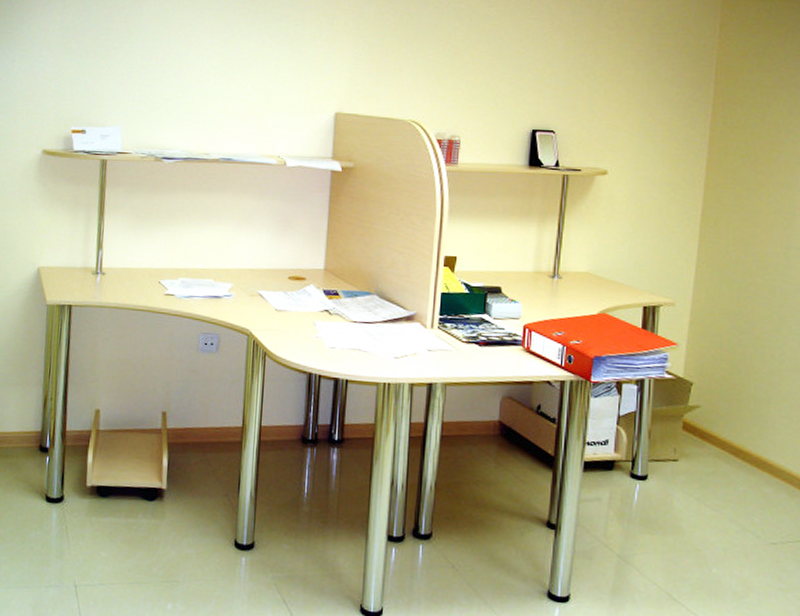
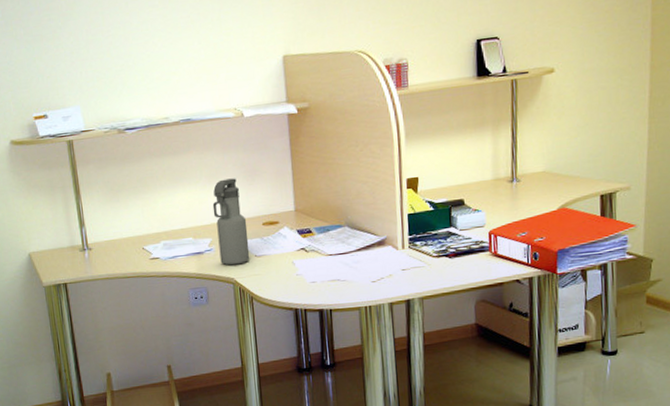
water bottle: none [238,225,273,316] -> present [212,178,250,266]

